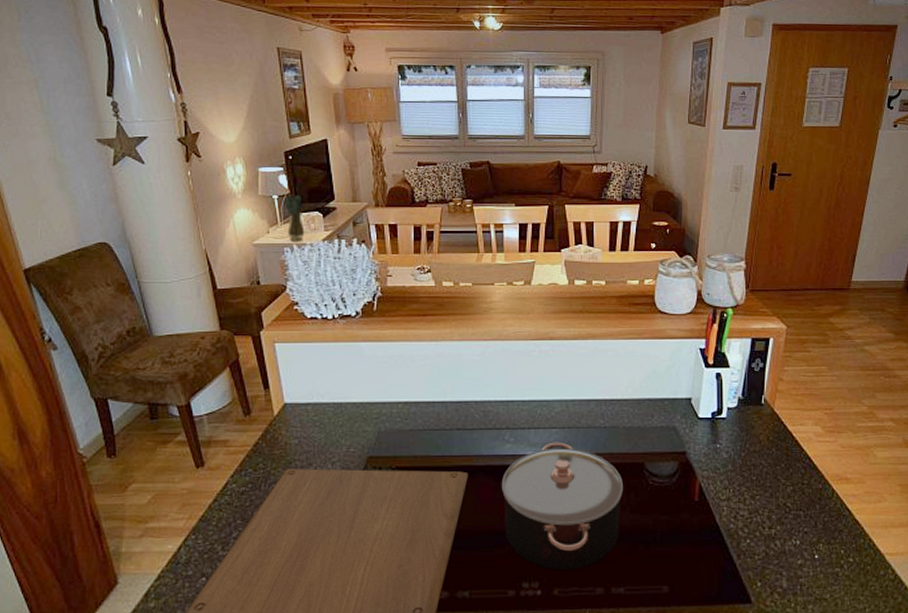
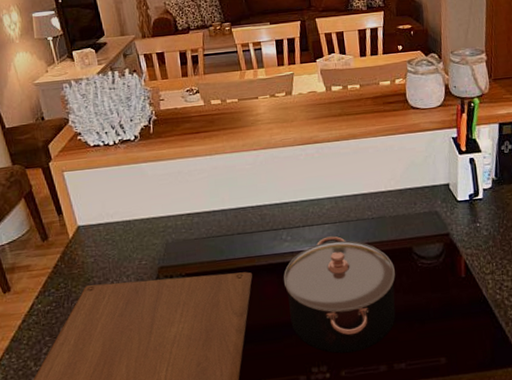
vase: present [283,193,305,242] -> none [58,34,81,78]

